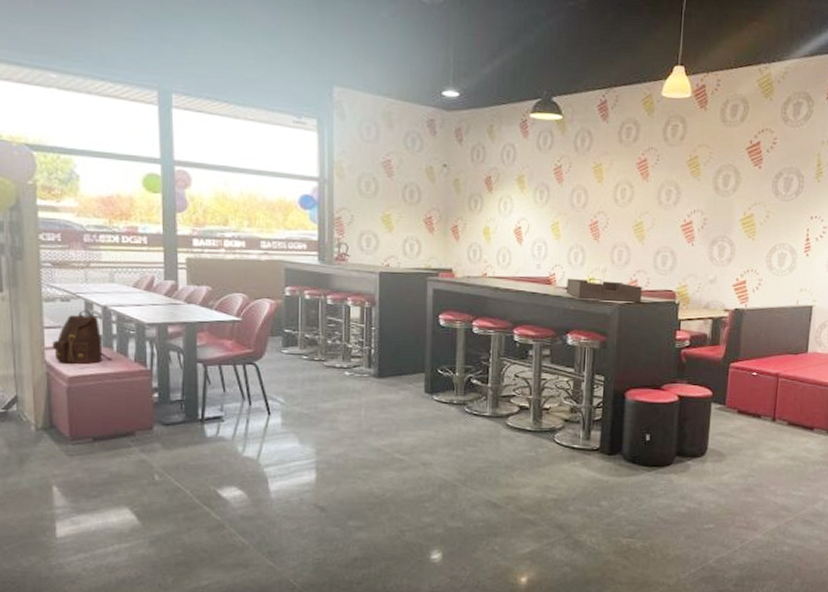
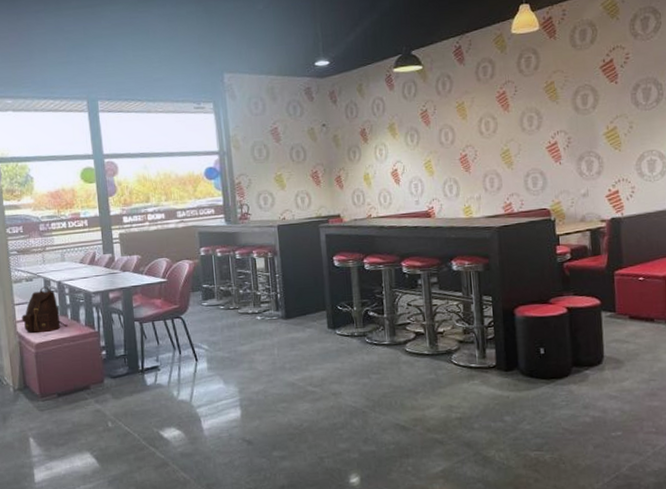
tray: present [566,278,642,303] -> none [445,206,518,228]

